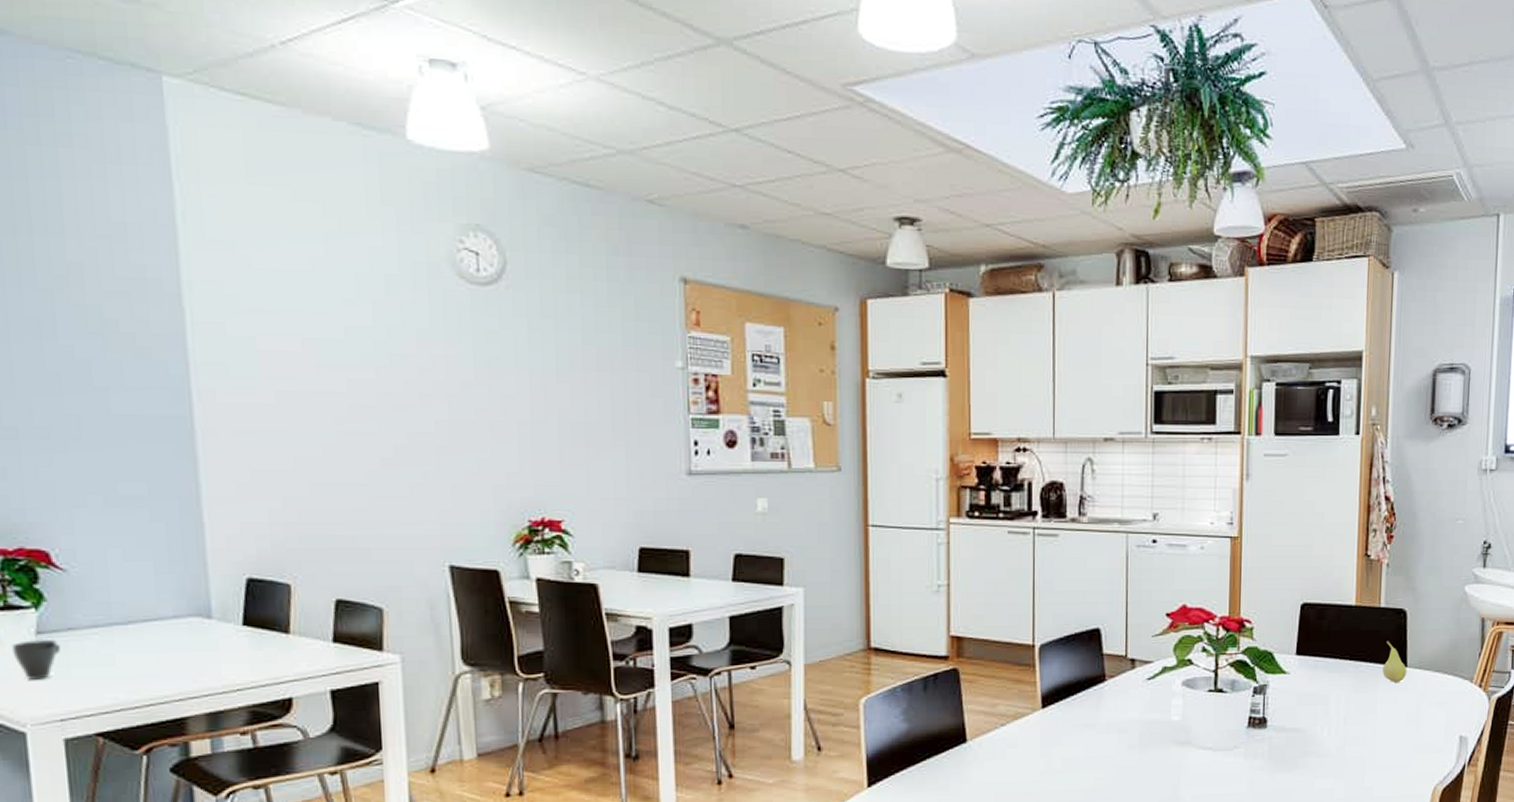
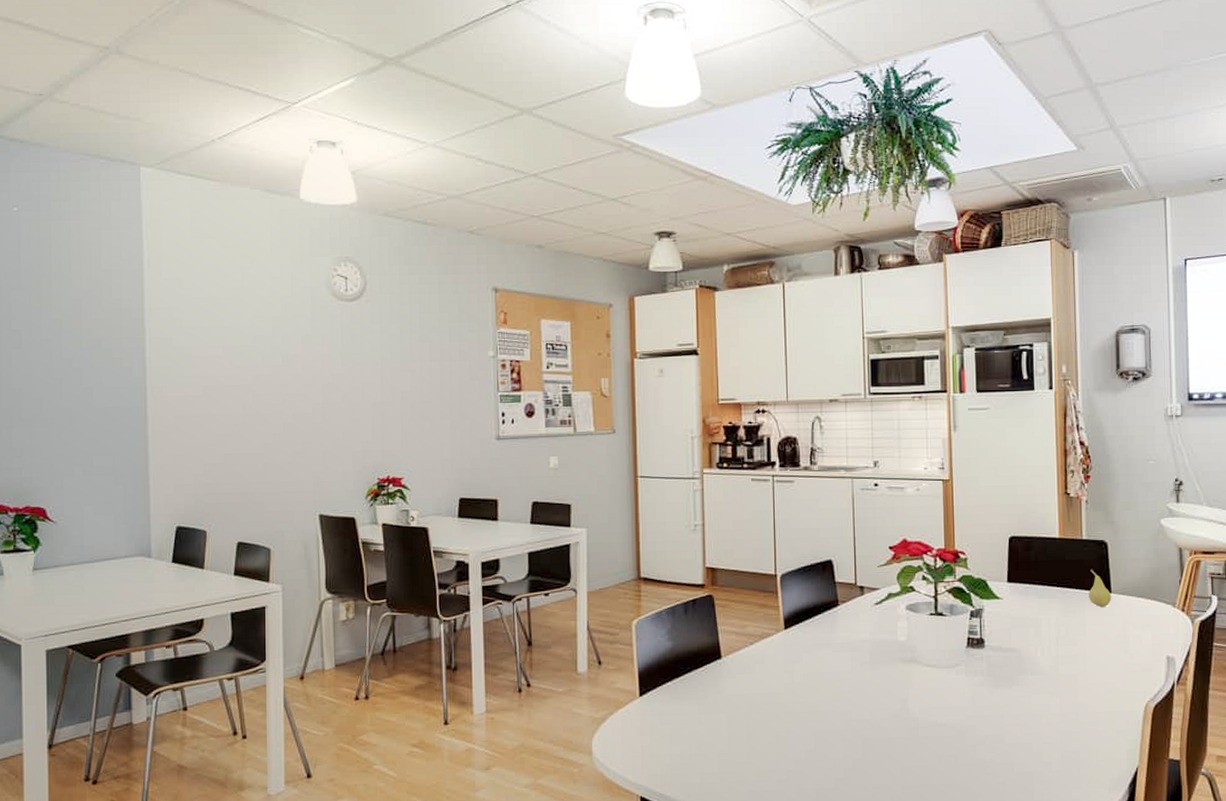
cup: present [11,638,62,680] -> none [16,573,49,605]

